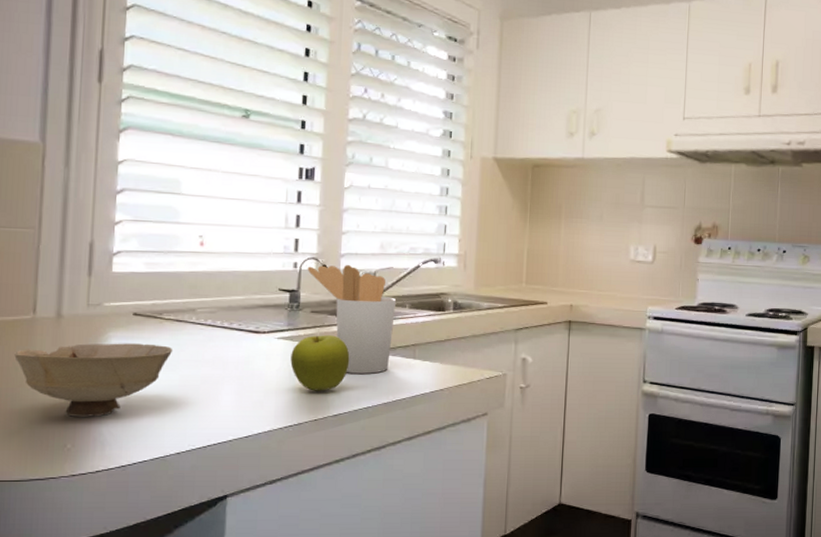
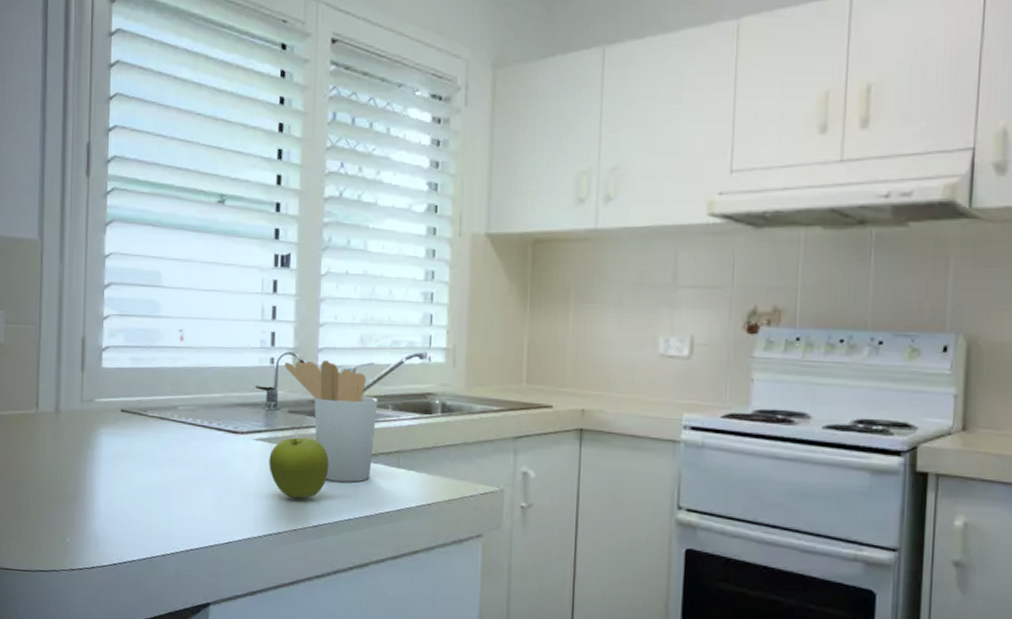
bowl: present [14,343,173,417] -> none [22,439,157,513]

